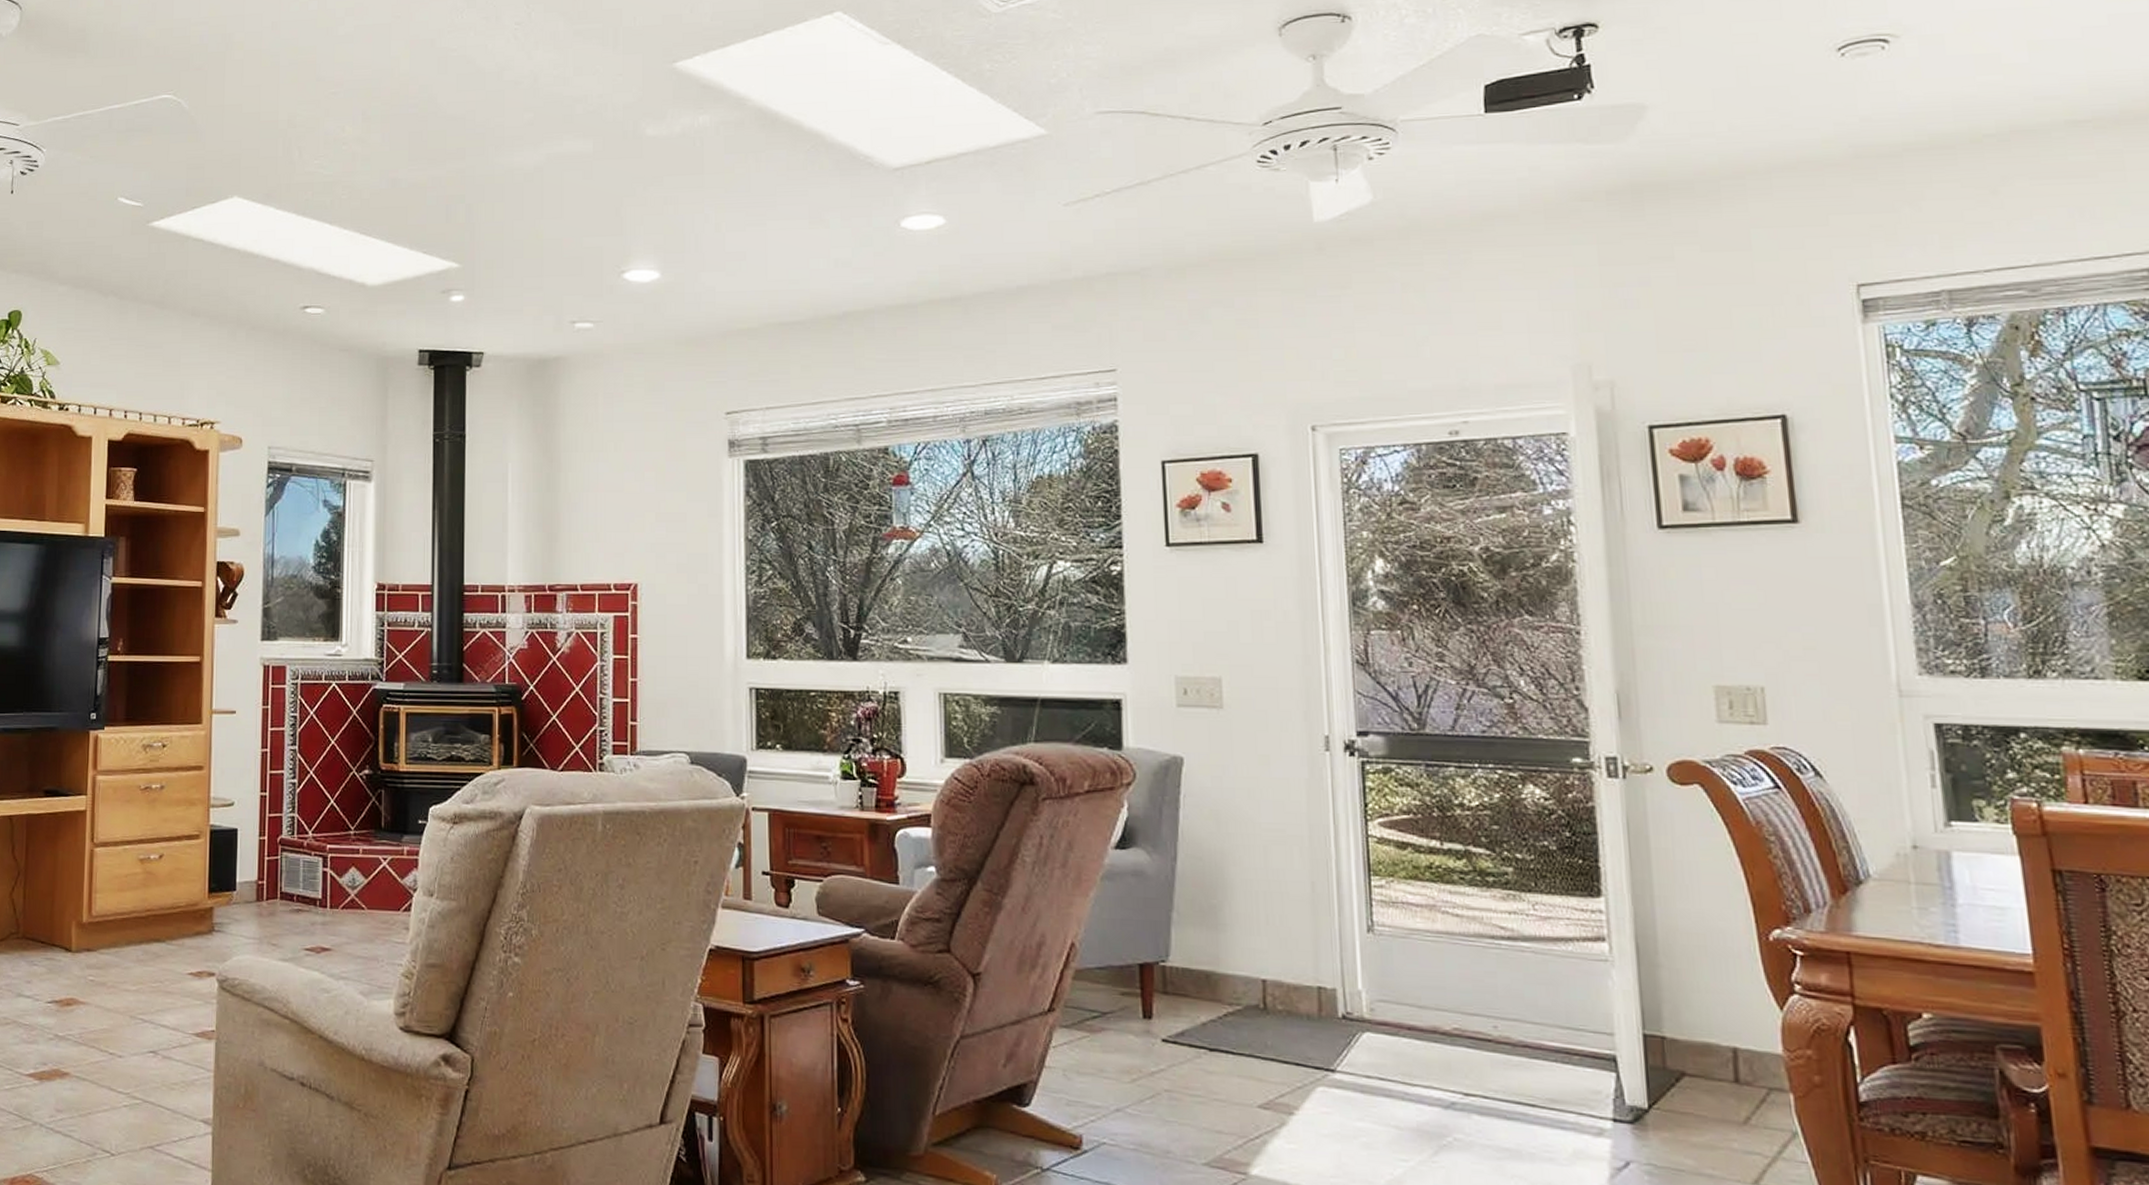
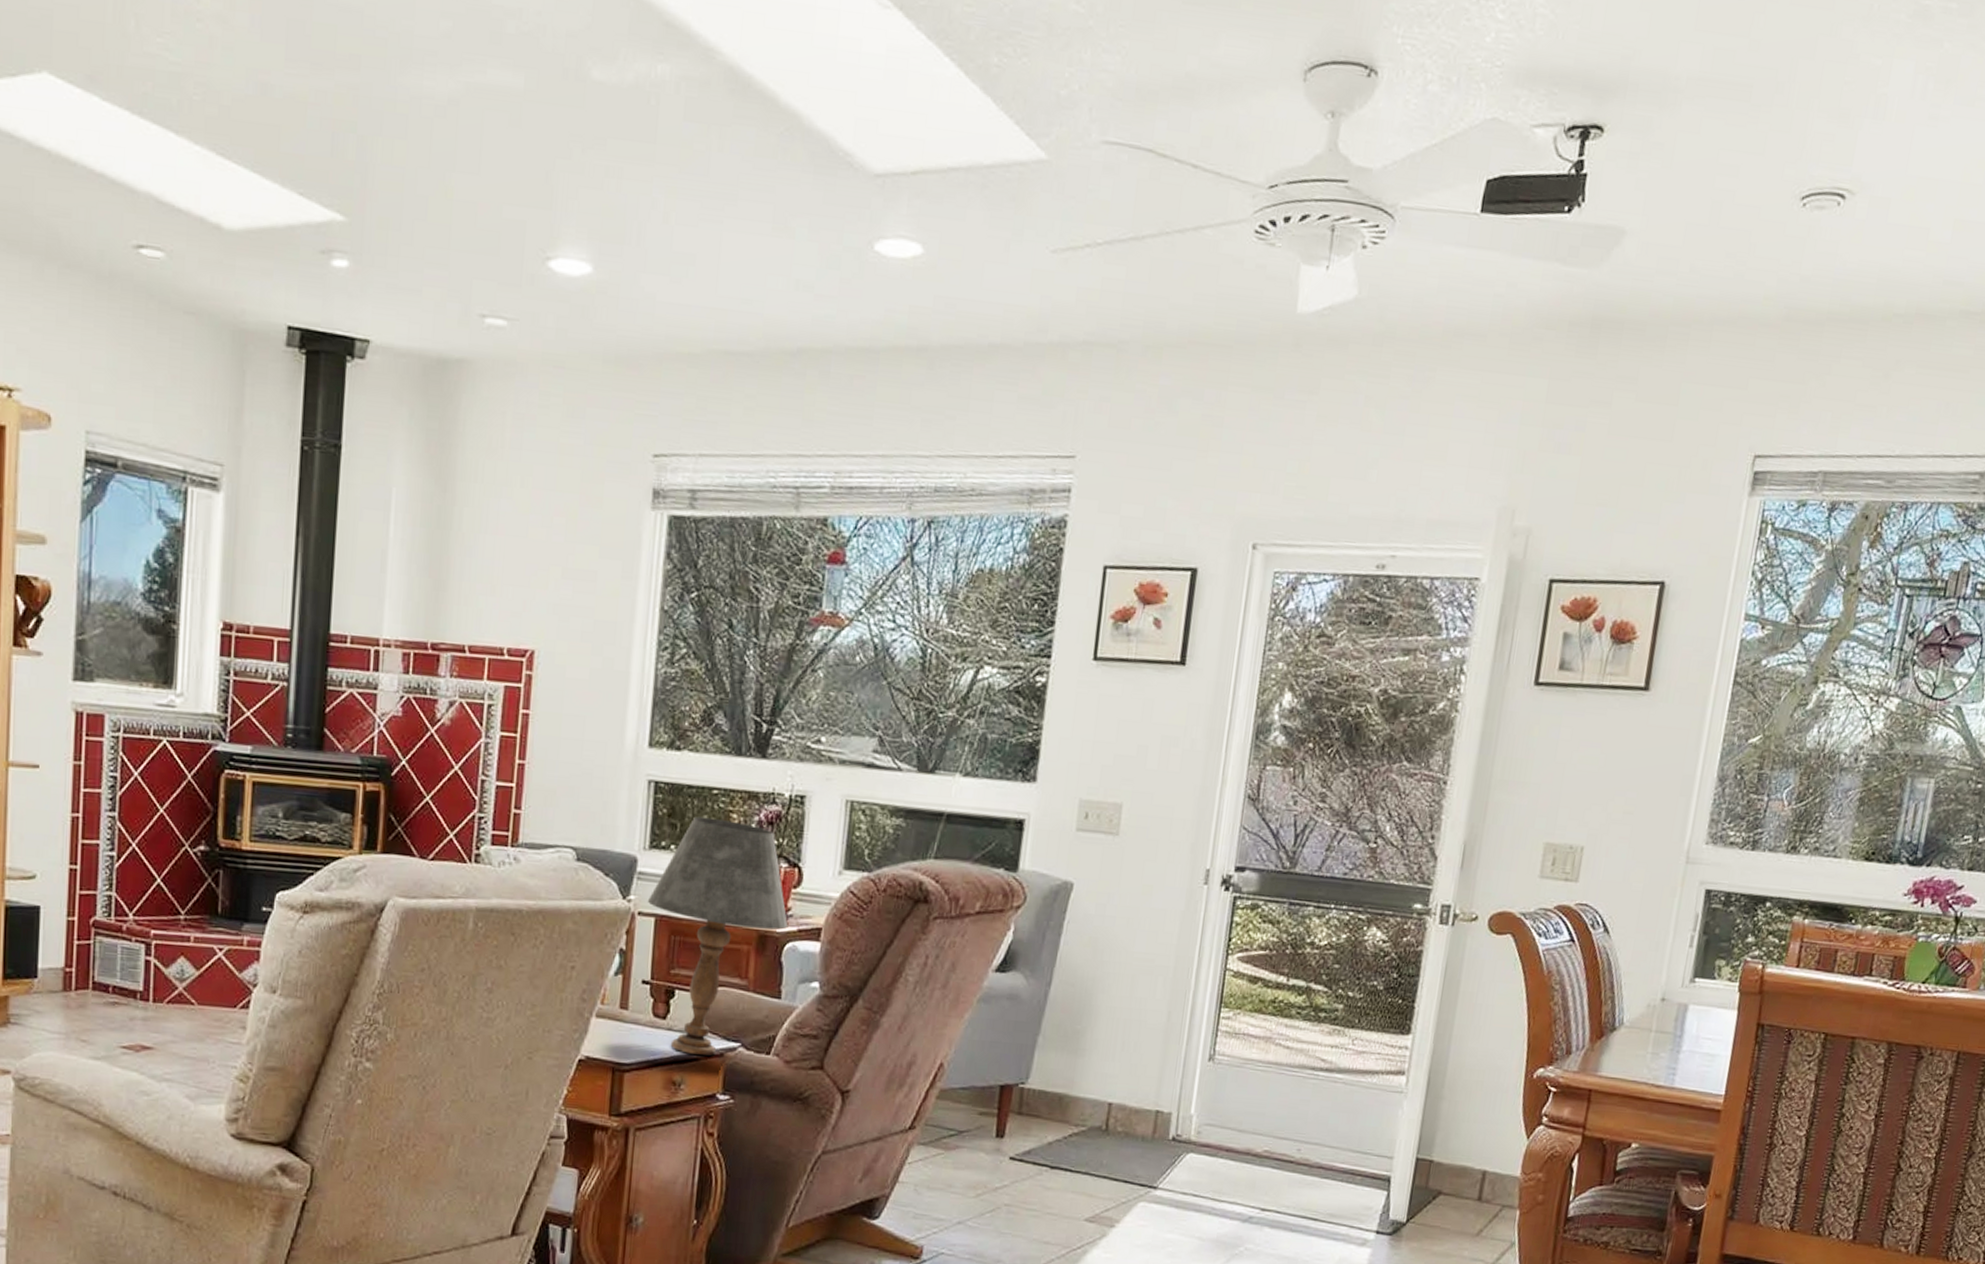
table lamp: none [759,717,898,943] -> present [647,816,788,1057]

